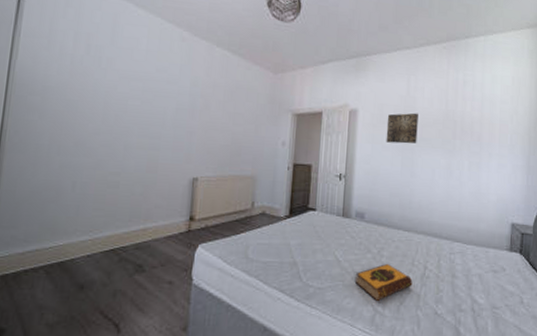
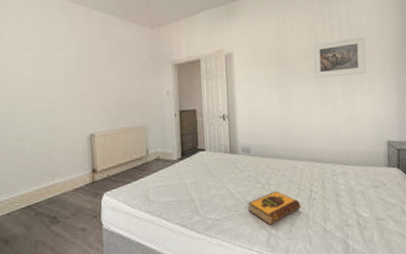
wall art: present [386,113,418,144] -> none [261,49,291,81]
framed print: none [440,108,499,149] -> present [313,36,366,78]

